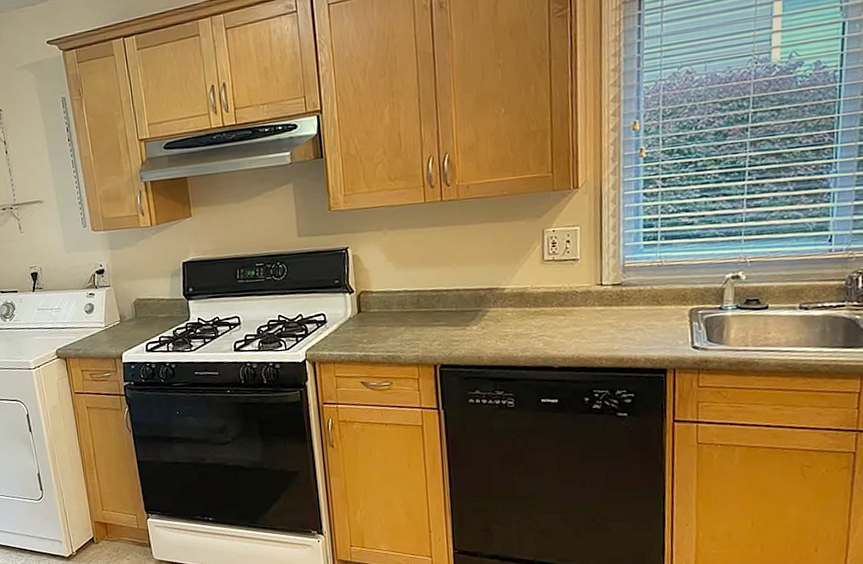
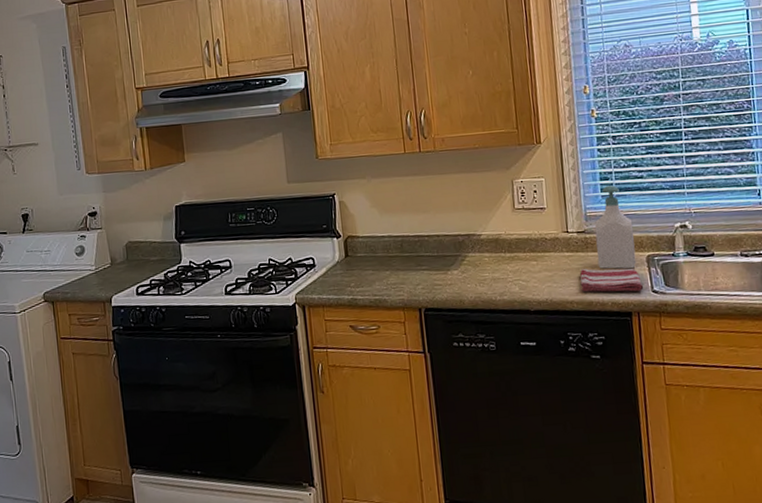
dish towel: none [611,322,683,349] -> present [580,268,644,293]
soap bottle: none [632,233,678,324] -> present [594,185,637,269]

